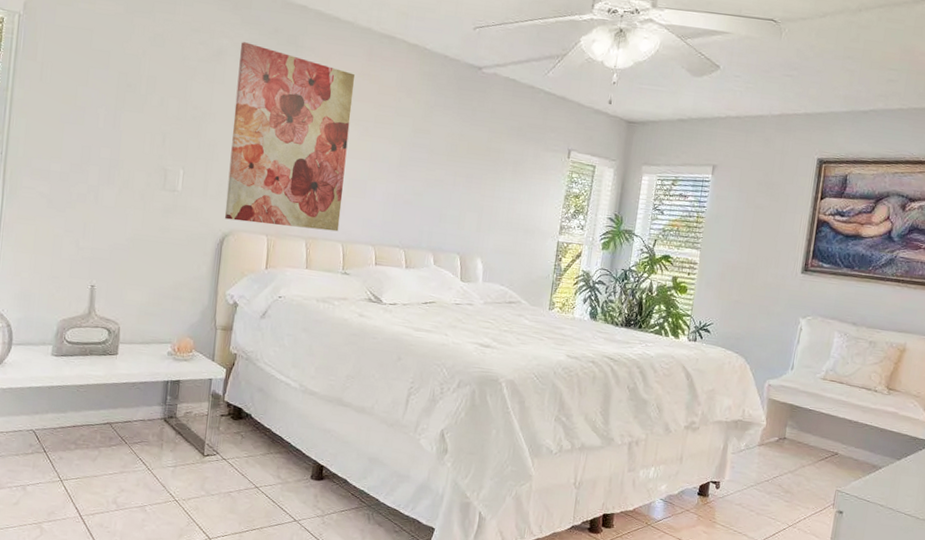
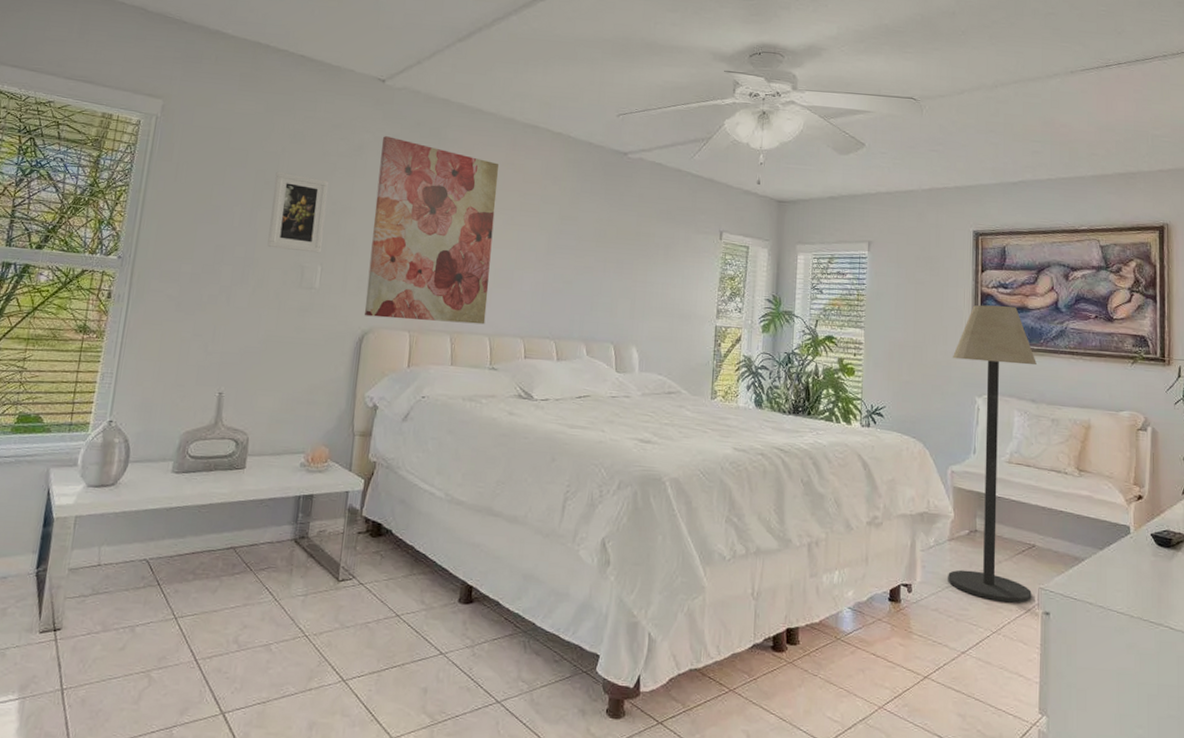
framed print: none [131,74,189,157] -> present [267,171,328,253]
floor lamp: none [753,231,863,503] -> present [948,305,1036,603]

